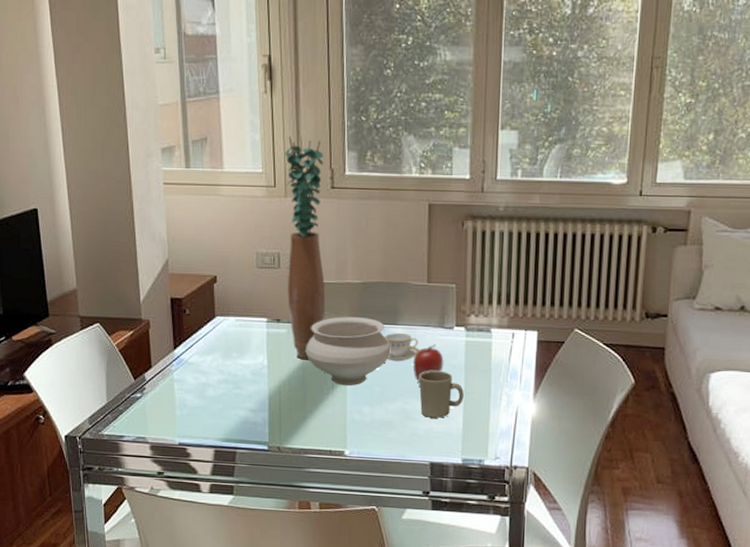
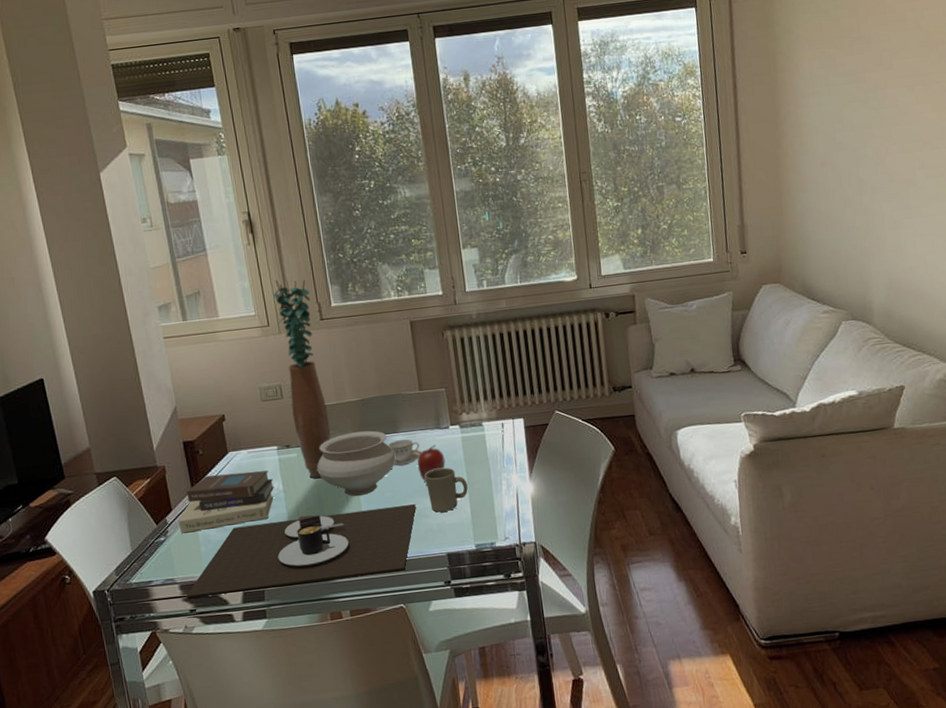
place setting: none [156,396,405,472] -> present [186,503,416,598]
books: none [157,337,259,394] -> present [179,470,275,534]

